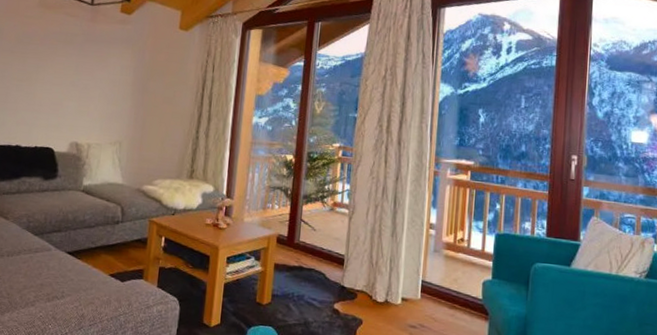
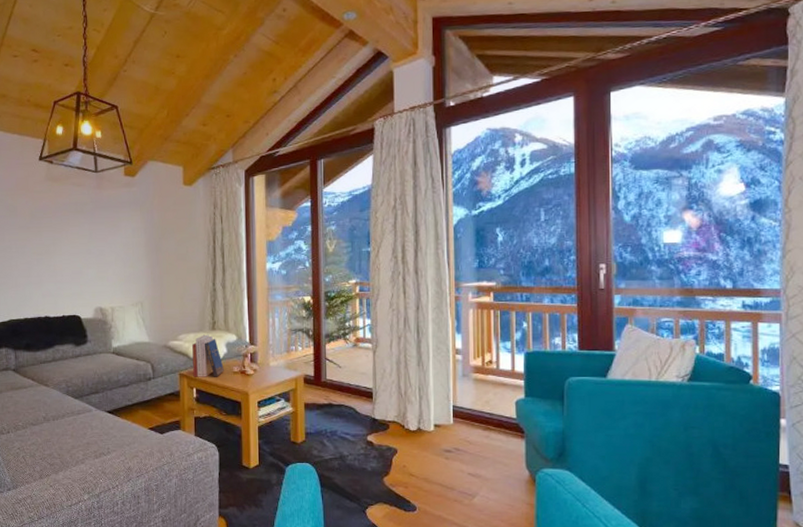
books: none [164,182,198,228] -> present [192,334,225,377]

